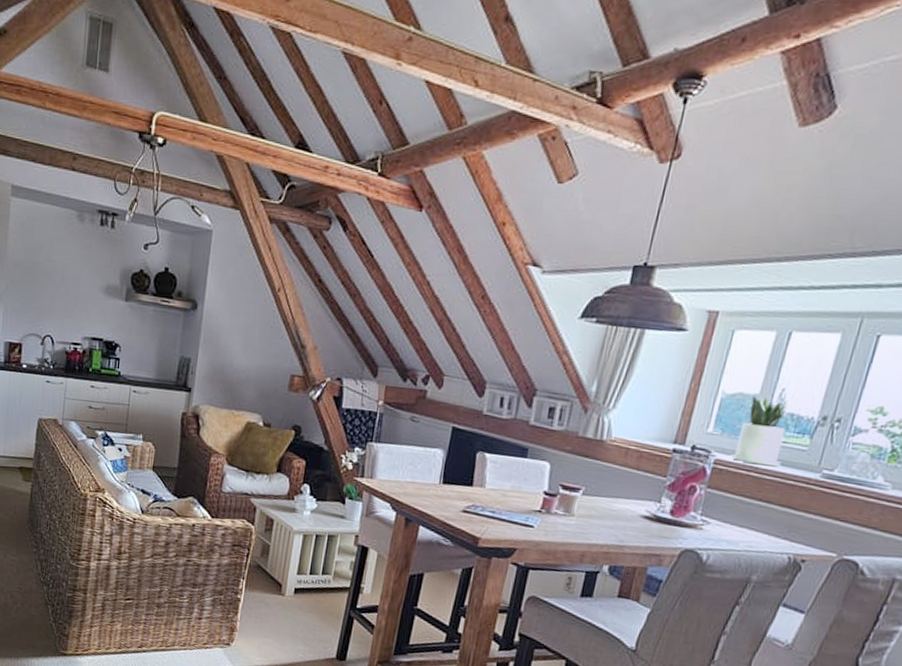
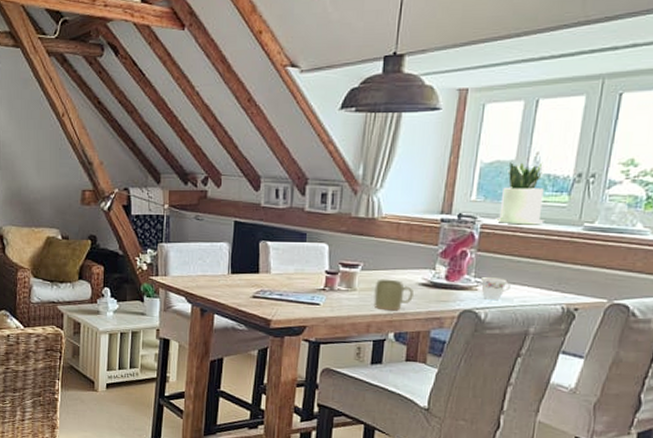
mug: none [590,506,635,543] -> present [373,279,413,311]
teacup: none [706,516,738,543] -> present [480,277,511,301]

